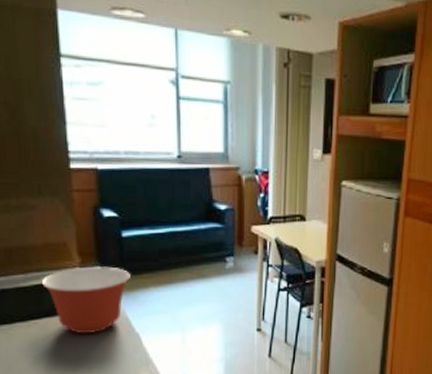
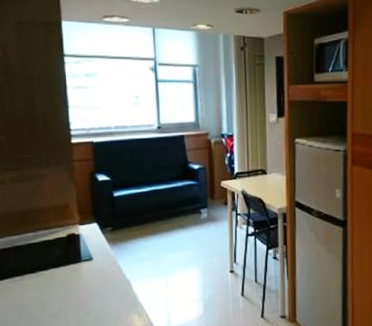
mixing bowl: present [41,266,130,334] -> none [48,222,121,282]

